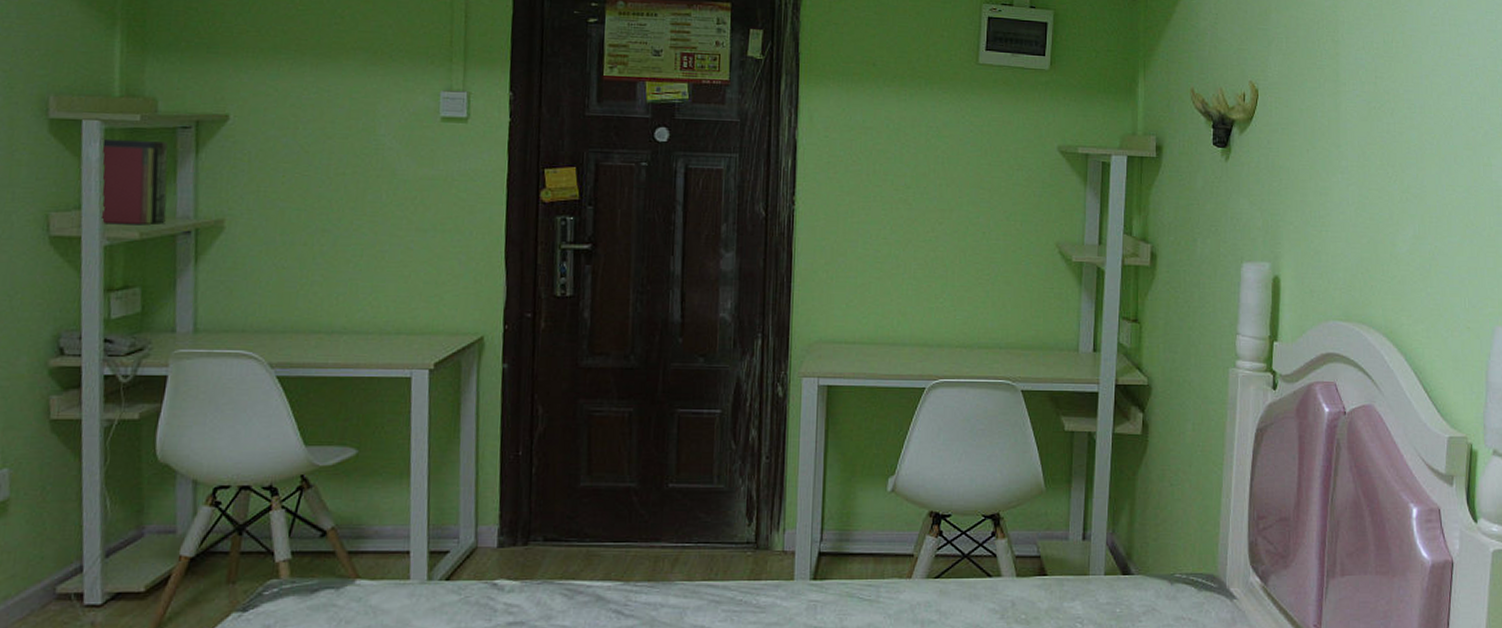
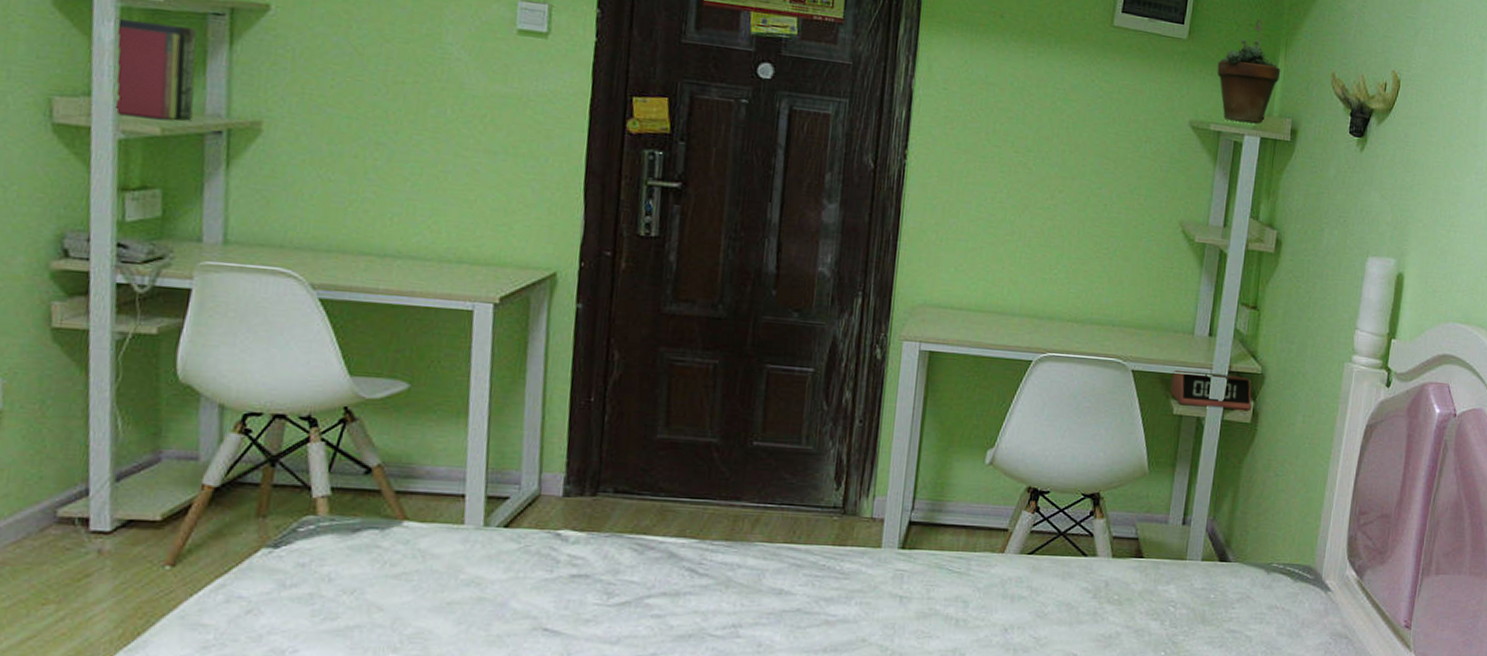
alarm clock: none [1061,387,1141,422] -> present [1171,369,1252,410]
succulent plant: none [1080,44,1142,144] -> present [1217,19,1281,125]

